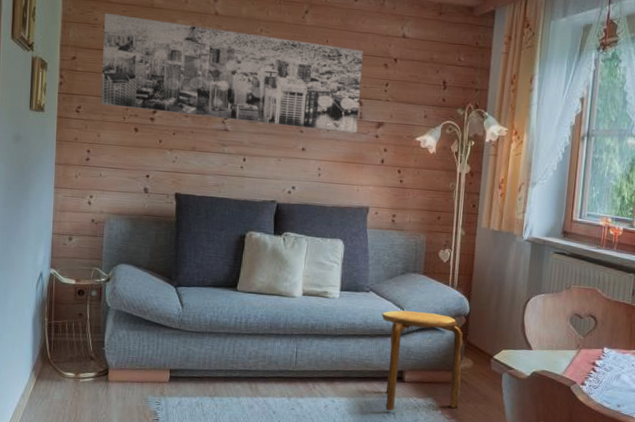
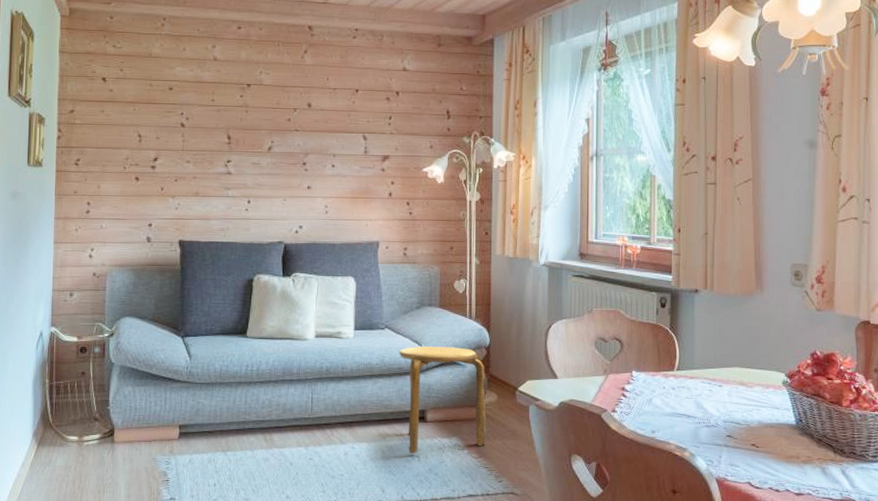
wall art: present [100,13,363,134] -> none [99,65,364,168]

